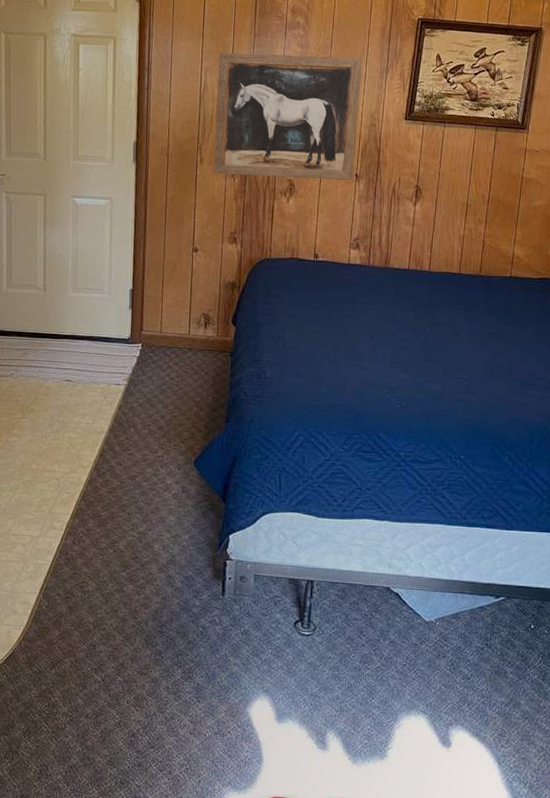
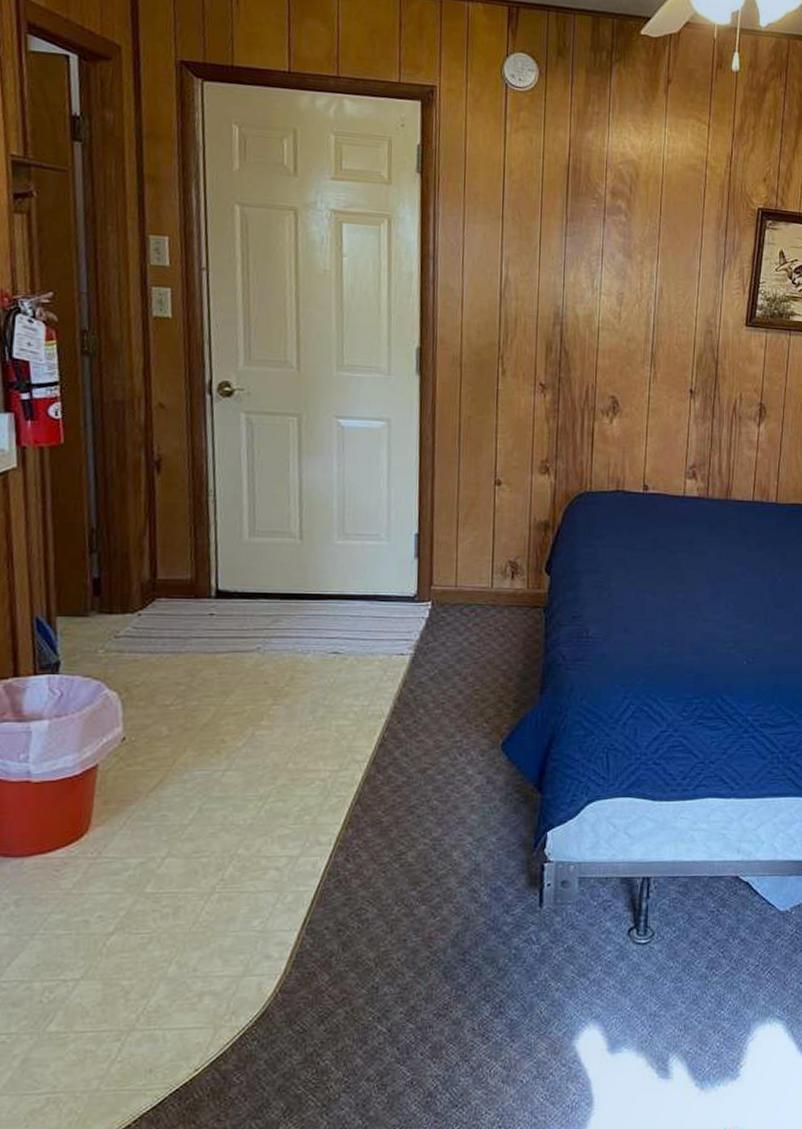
wall art: present [213,53,363,181] -> none [518,240,696,398]

